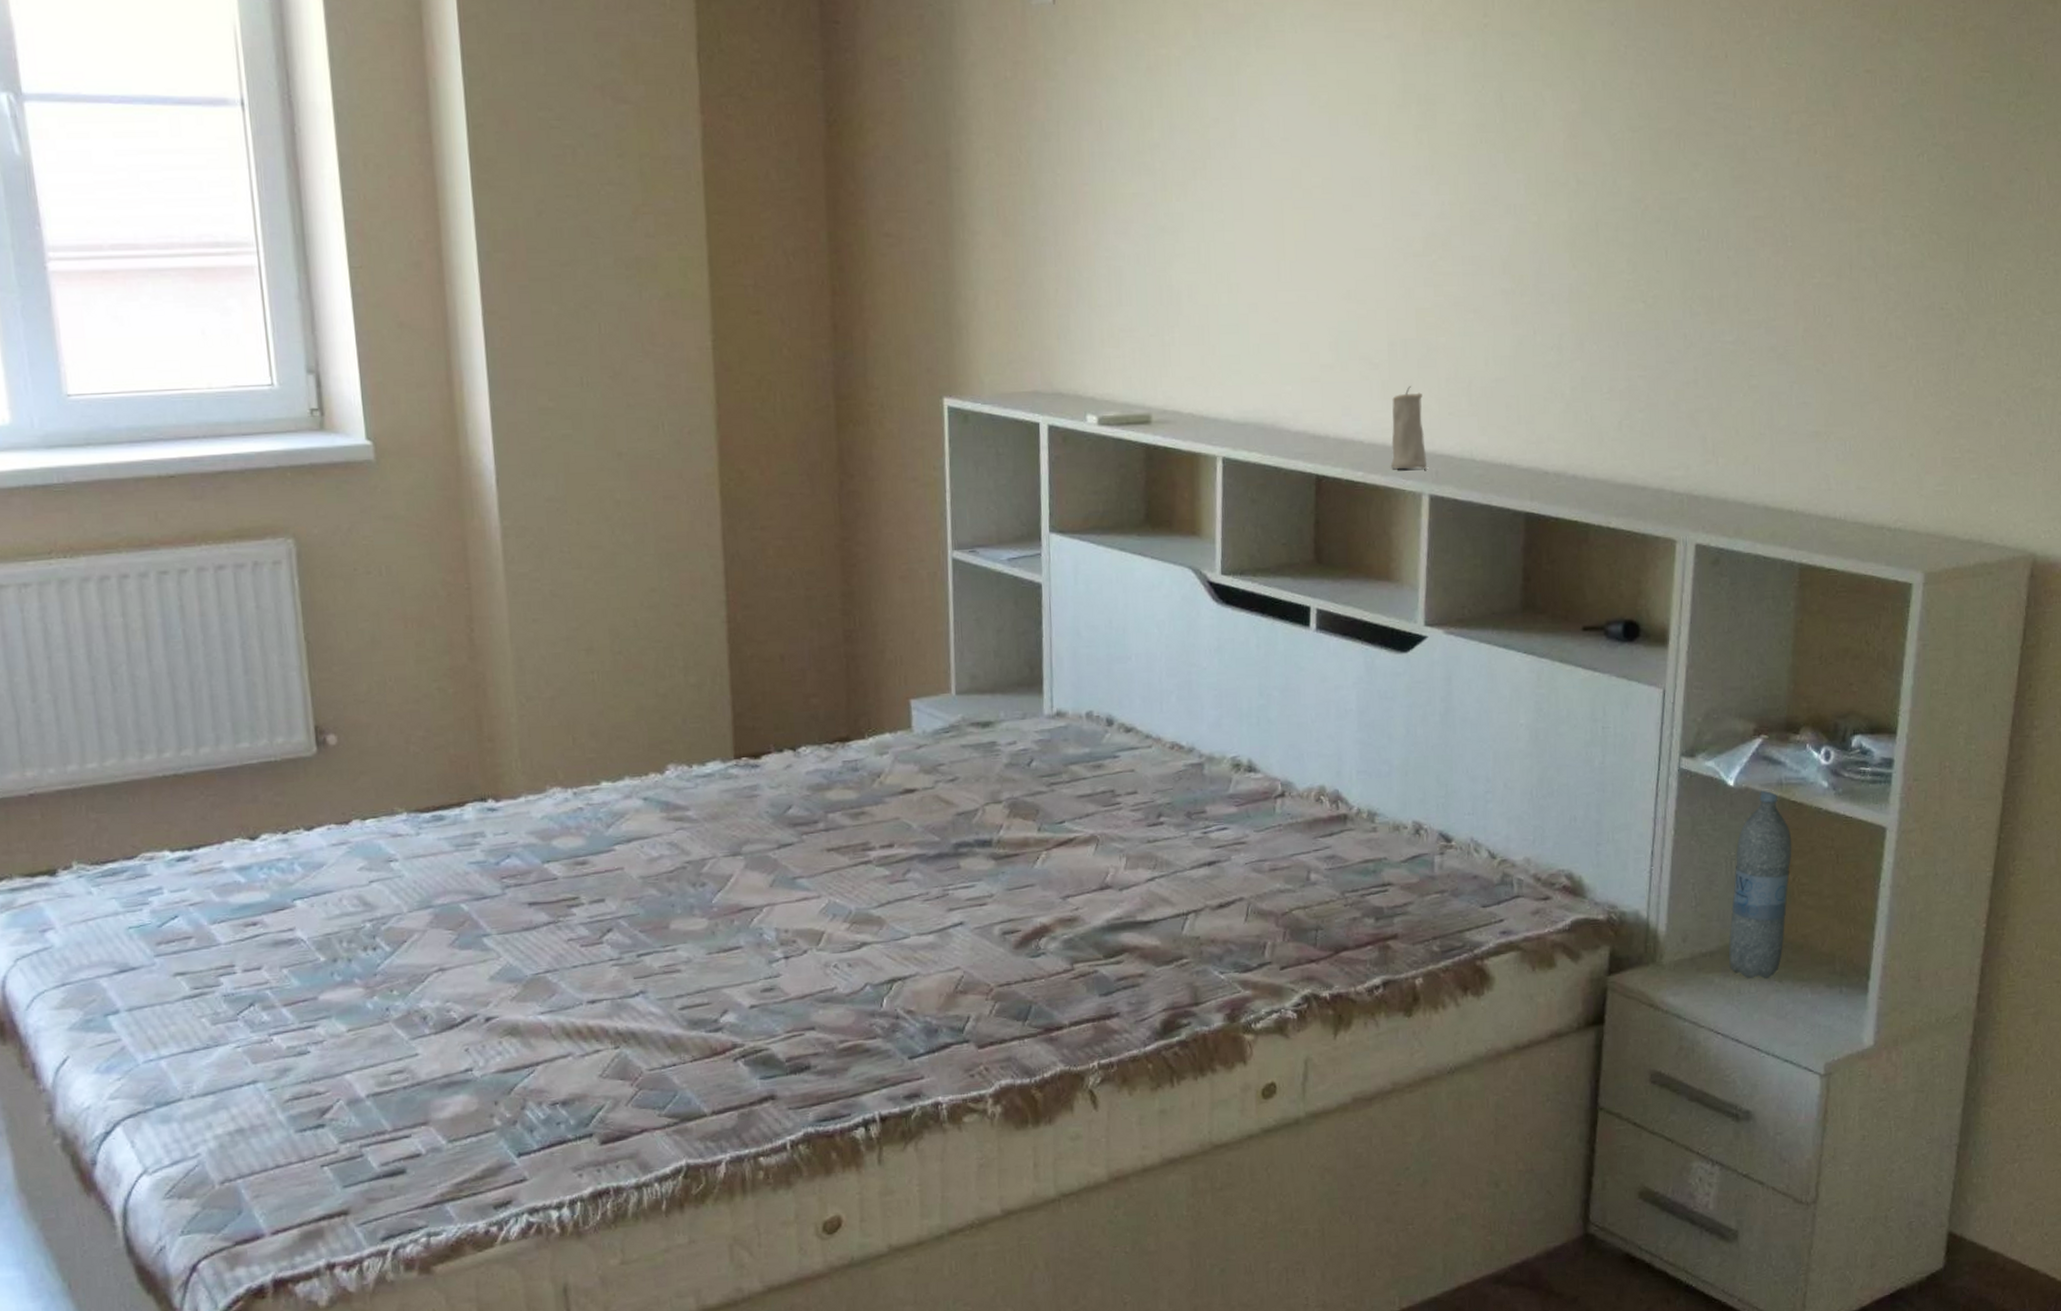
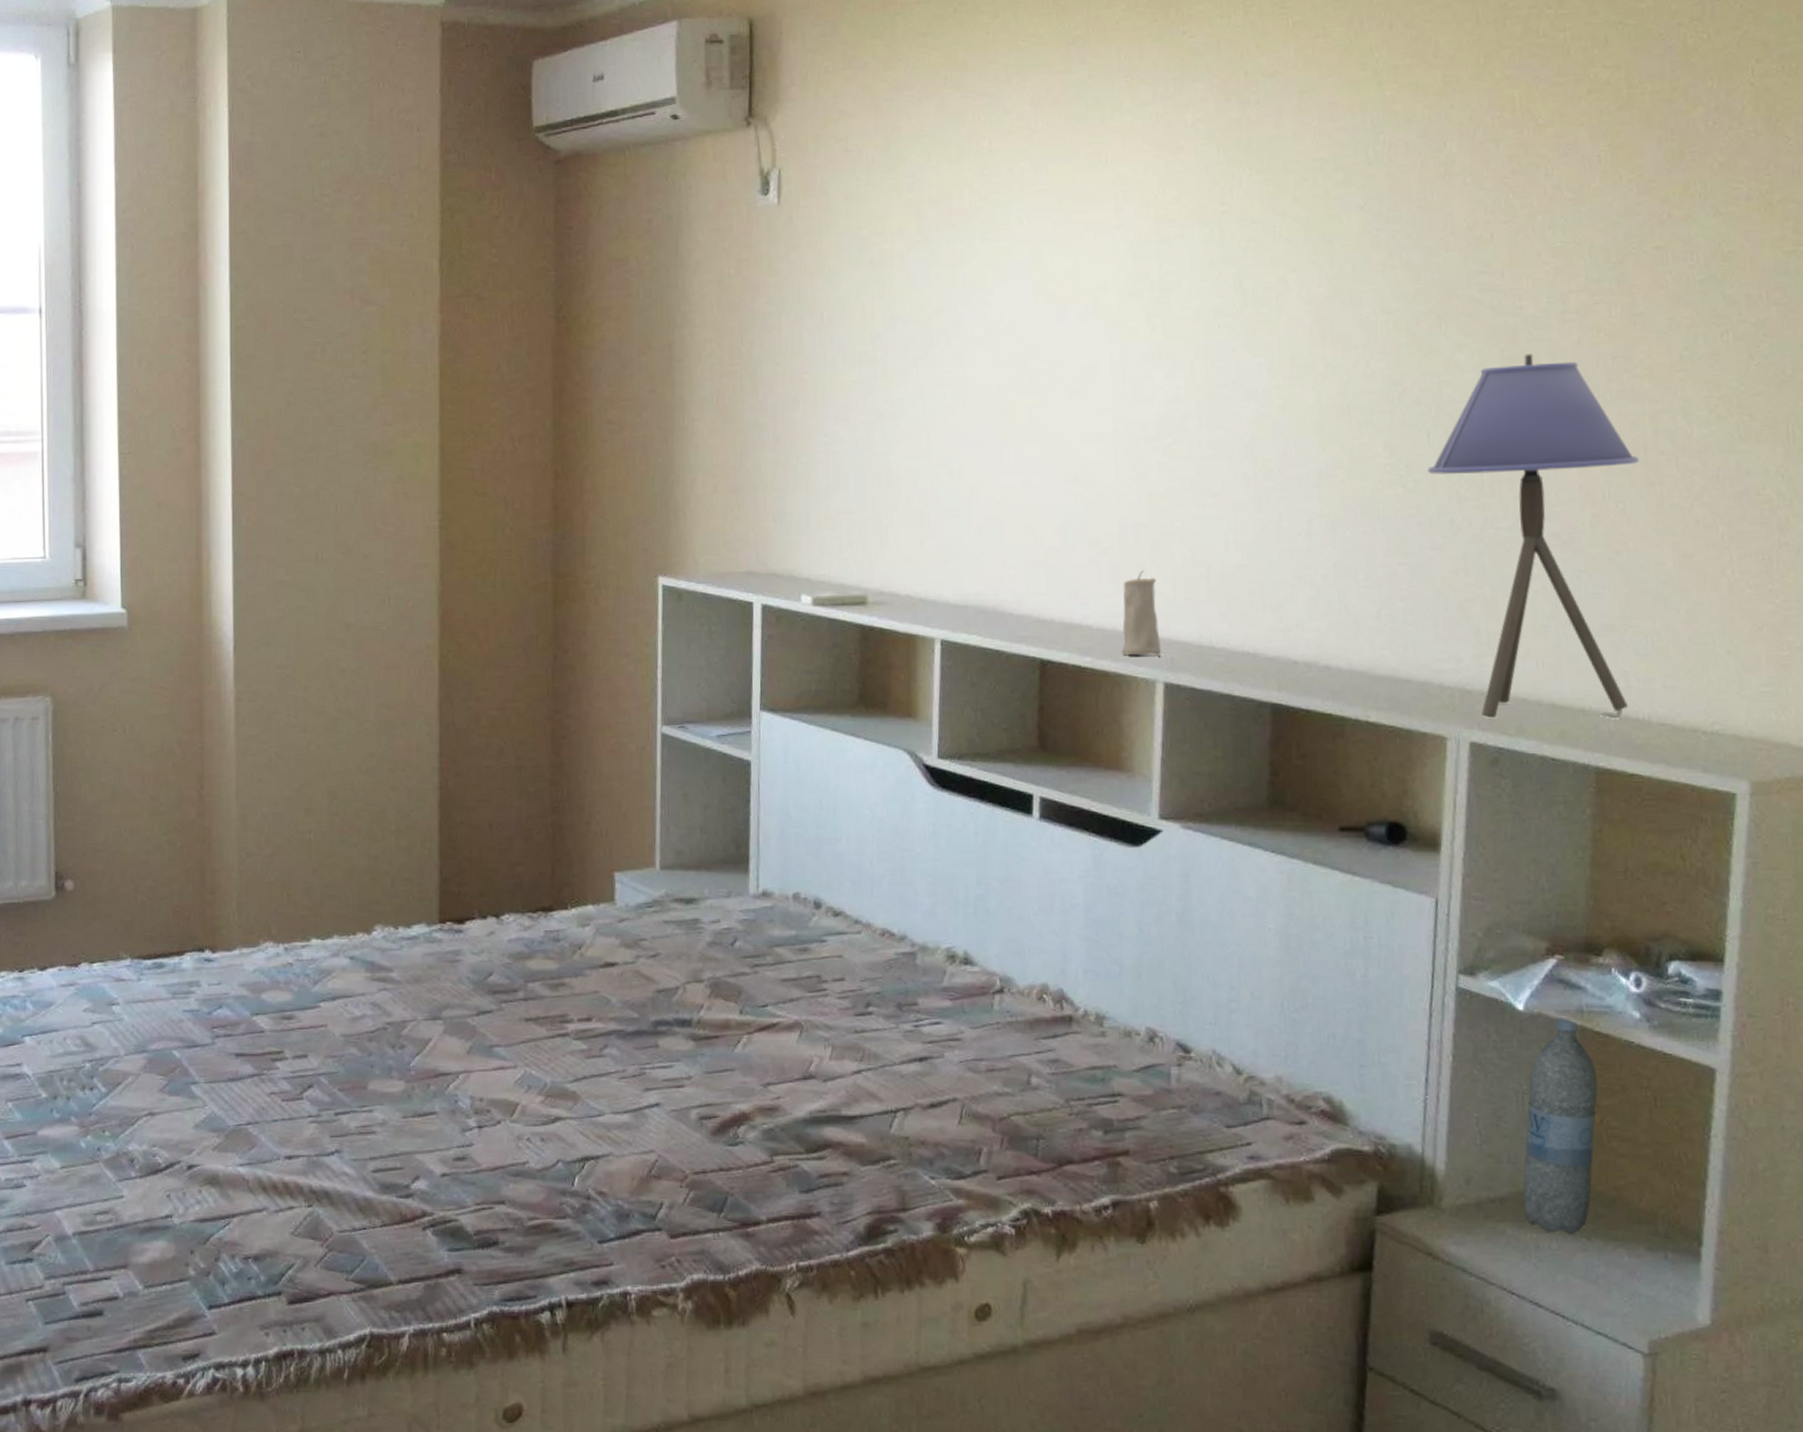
table lamp: none [1665,173,1845,522] -> present [1427,354,1639,719]

